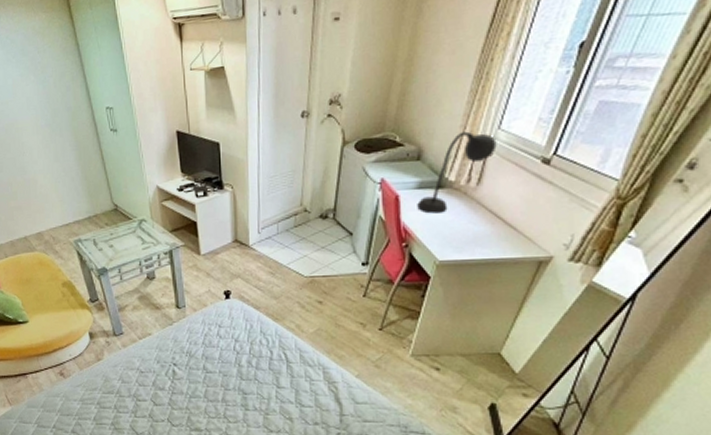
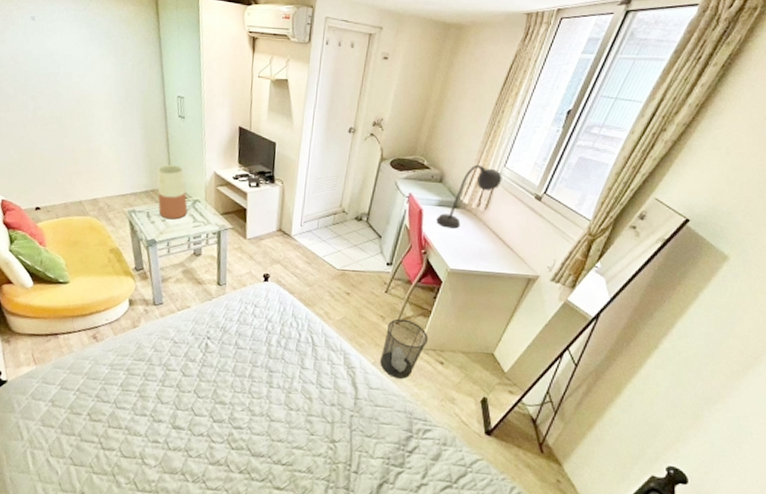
vase: none [96,184,134,244] -> present [156,165,188,220]
waste bin: none [365,324,419,390] -> present [380,318,429,379]

